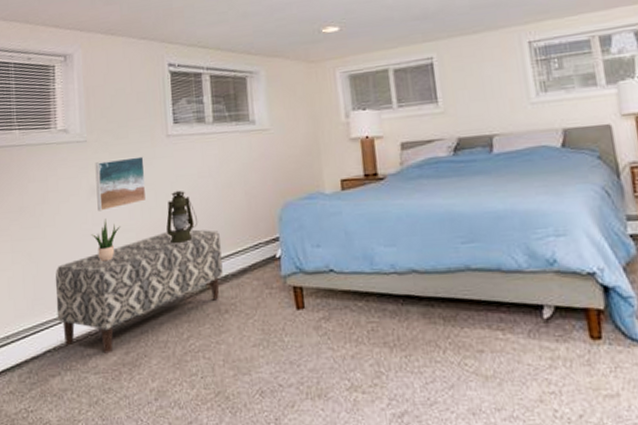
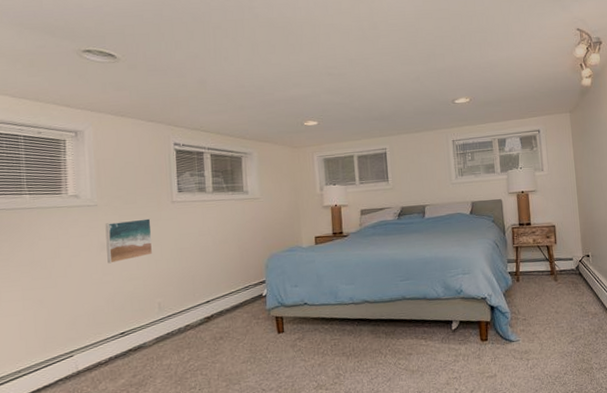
bench: present [55,229,223,354] -> none [66,276,219,378]
potted plant: present [91,218,120,262] -> none [102,269,129,305]
lantern: present [166,190,199,244] -> none [170,245,199,289]

